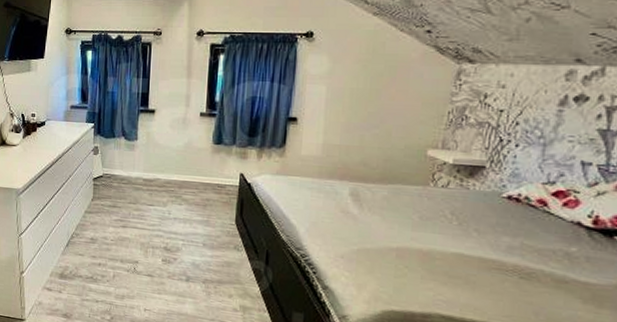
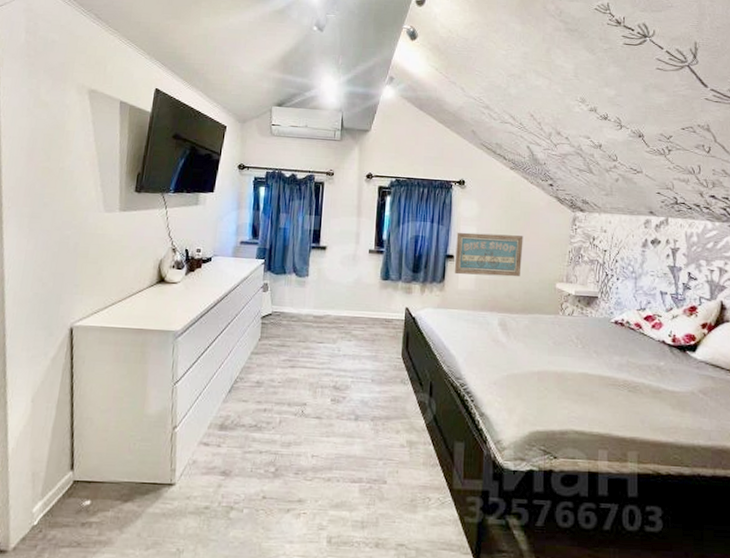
wall art: none [297,91,387,143] -> present [454,232,523,277]

